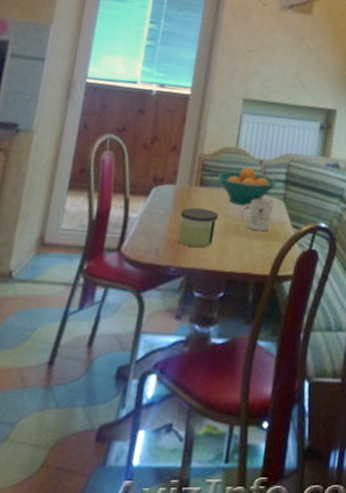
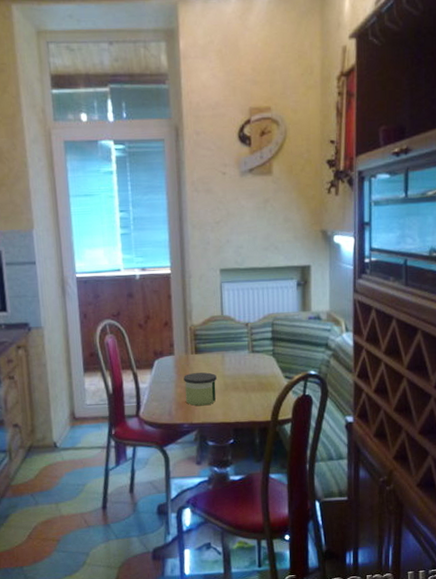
fruit bowl: present [217,167,277,206] -> none [210,331,265,366]
mug: present [240,199,273,232] -> none [236,357,264,386]

